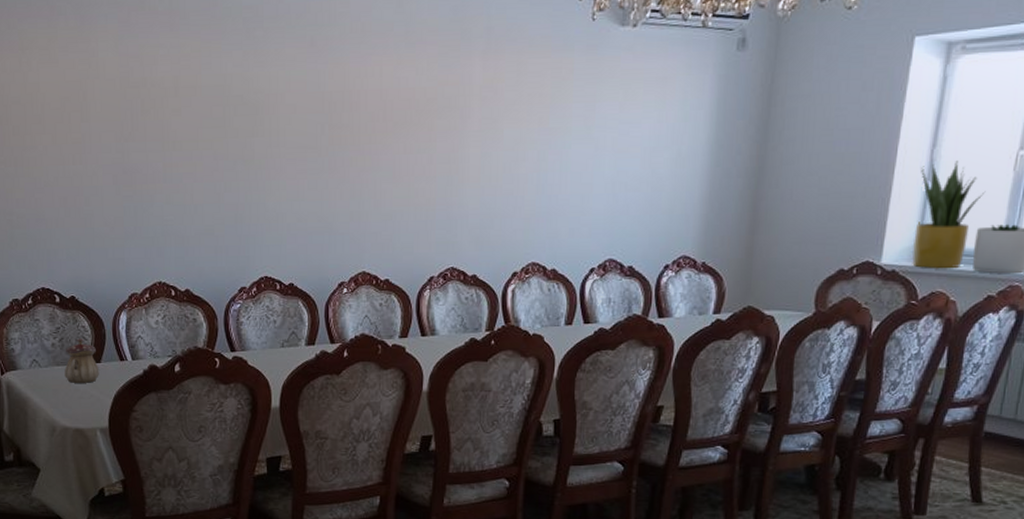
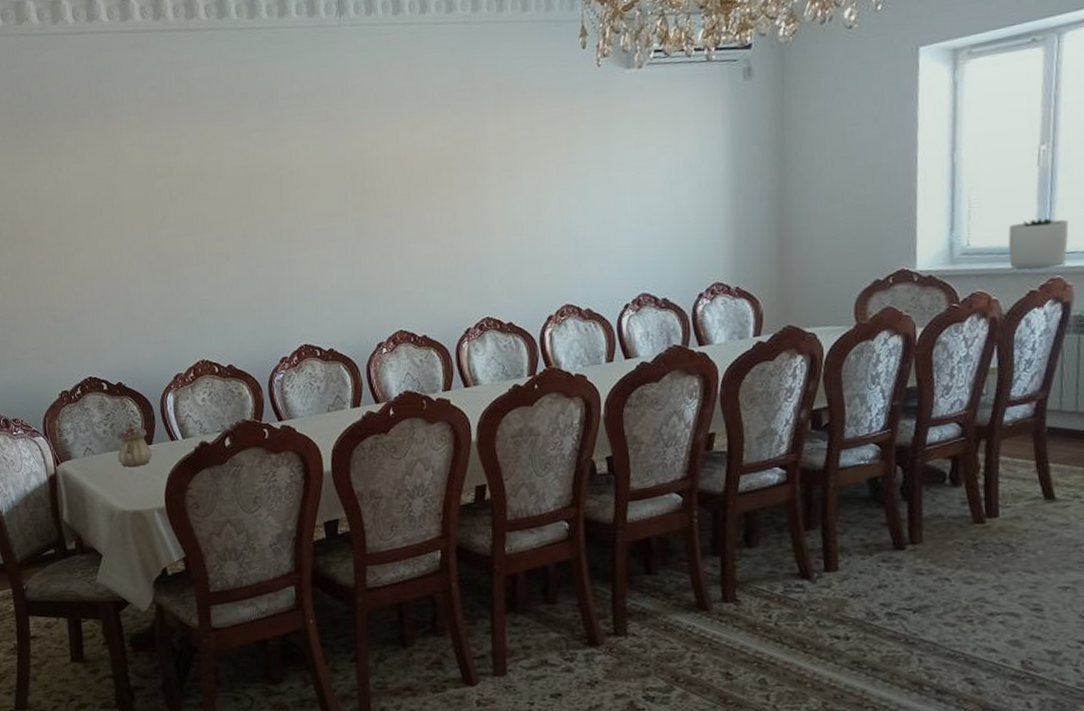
planter: present [912,160,986,268] -> none [944,162,1013,271]

